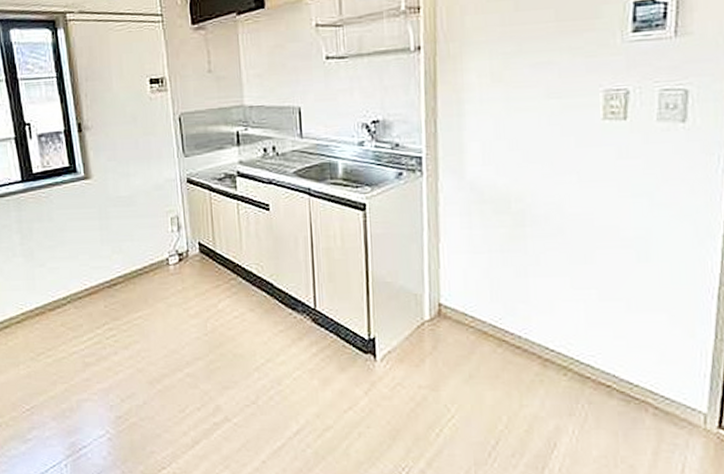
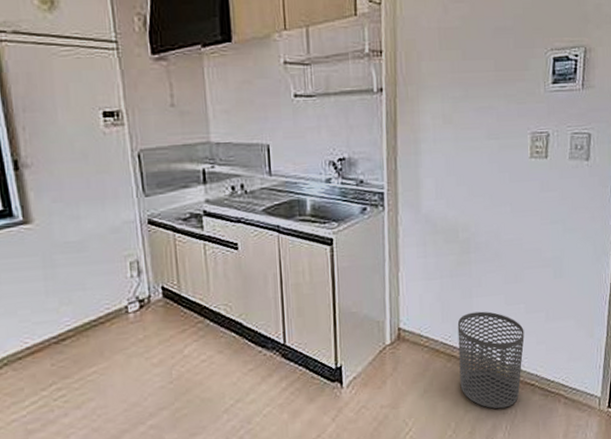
waste bin: none [510,293,597,409] -> present [457,311,524,409]

